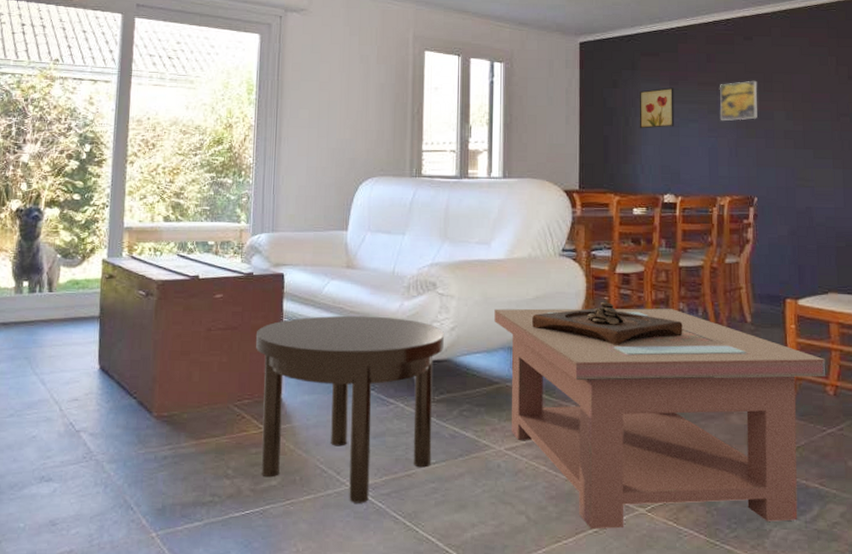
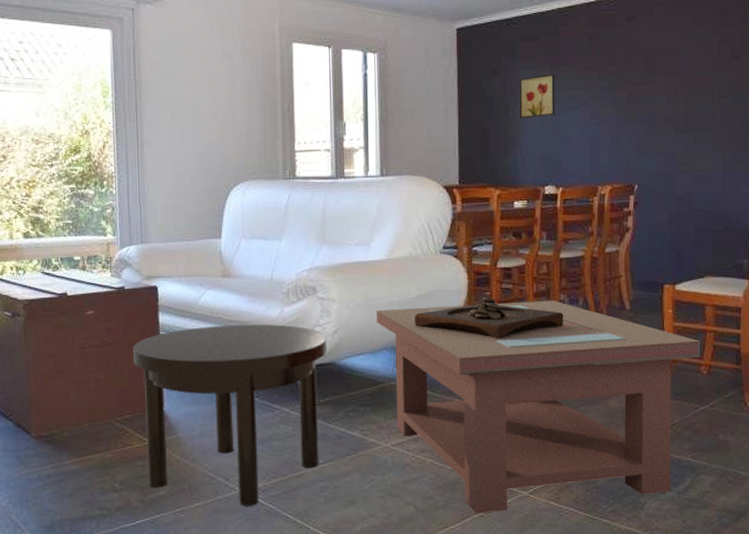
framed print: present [719,80,758,121] -> none [600,63,640,108]

